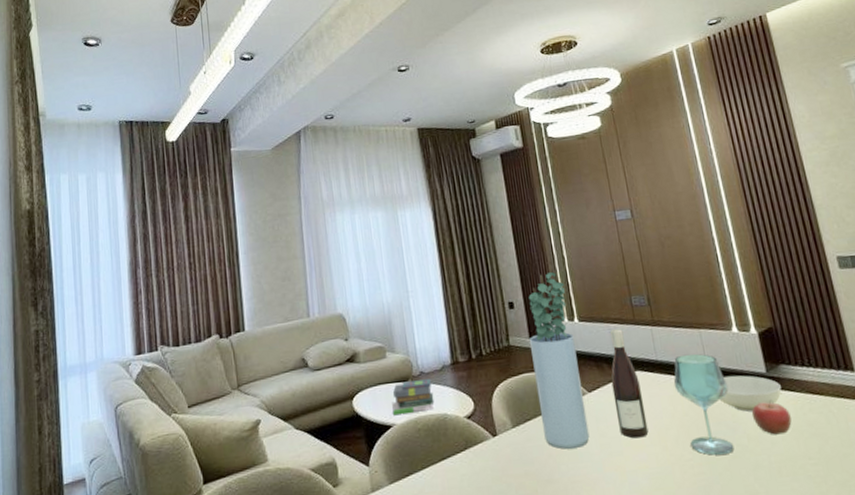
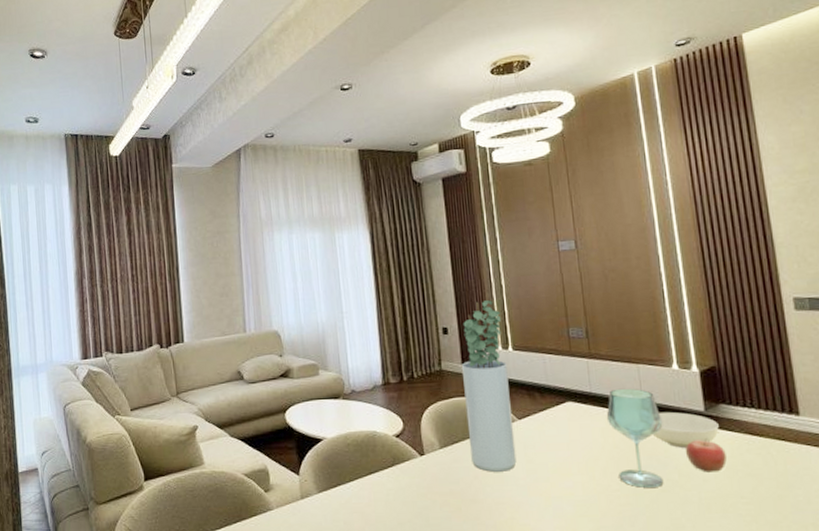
books: present [392,379,435,416] -> none [323,397,365,430]
bottle: present [610,329,649,439] -> none [542,360,577,467]

